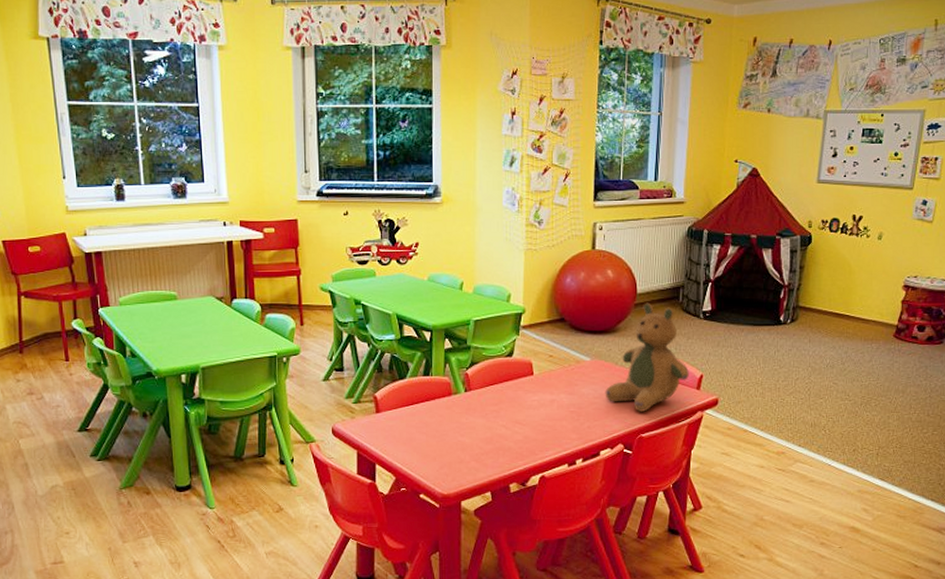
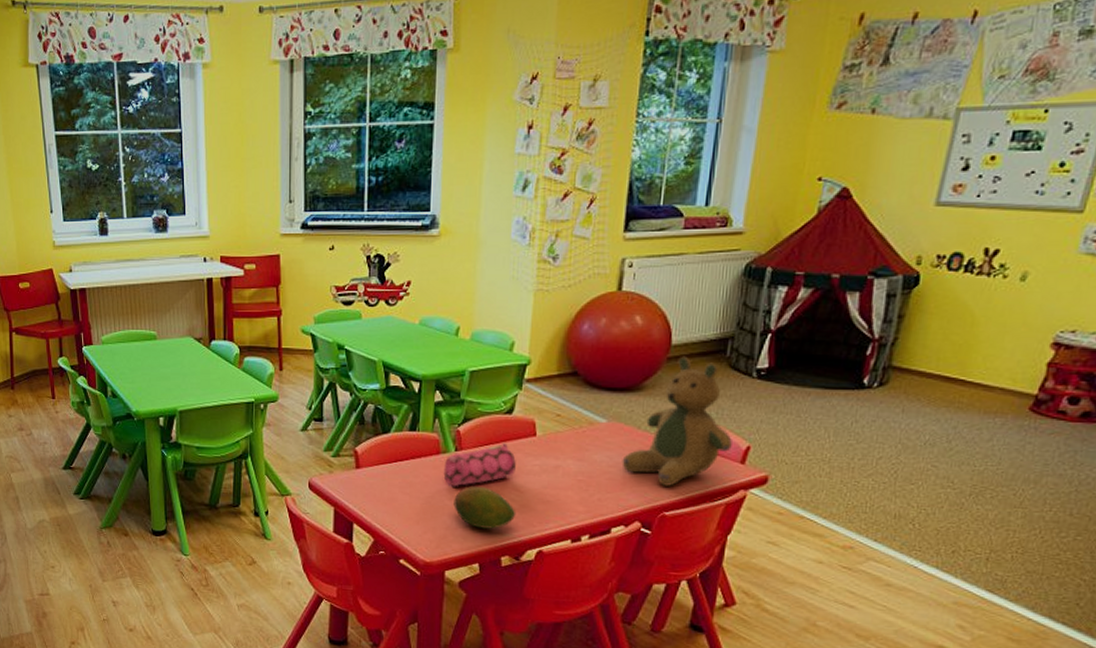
pencil case: none [455,382,518,424] -> present [443,442,516,487]
fruit: none [466,423,521,460] -> present [453,486,516,529]

